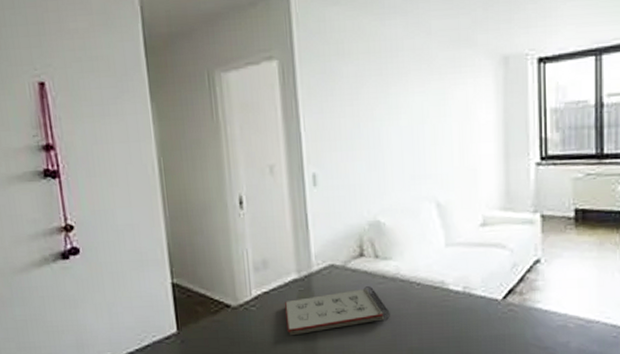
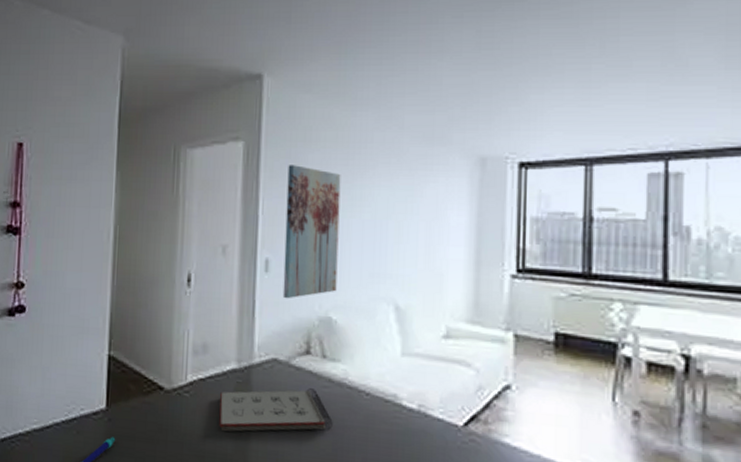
wall art: none [324,79,382,209] -> present [282,165,341,299]

